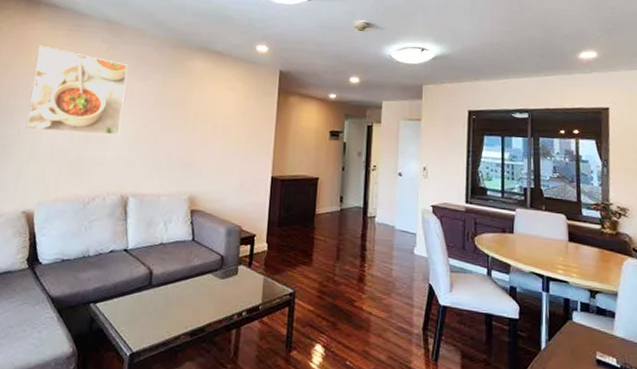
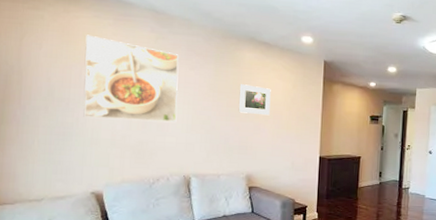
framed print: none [185,95,221,130] -> present [238,84,271,116]

